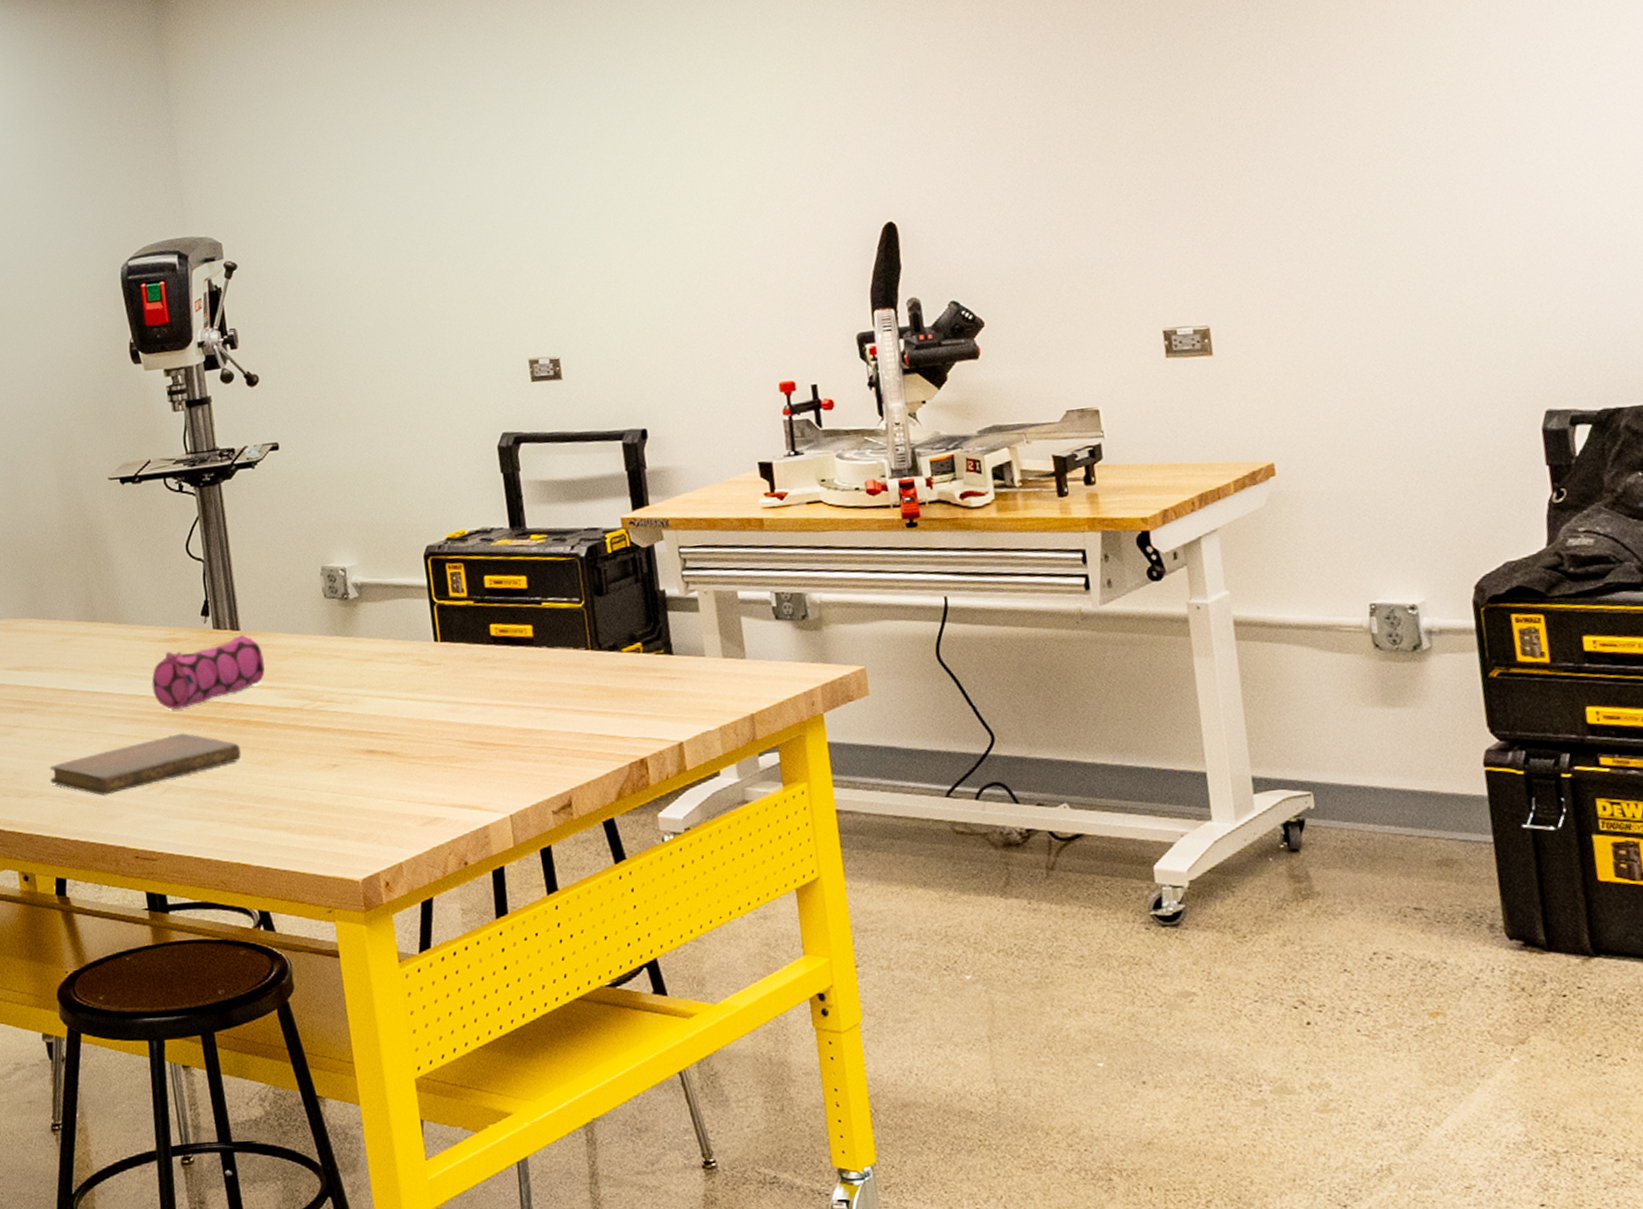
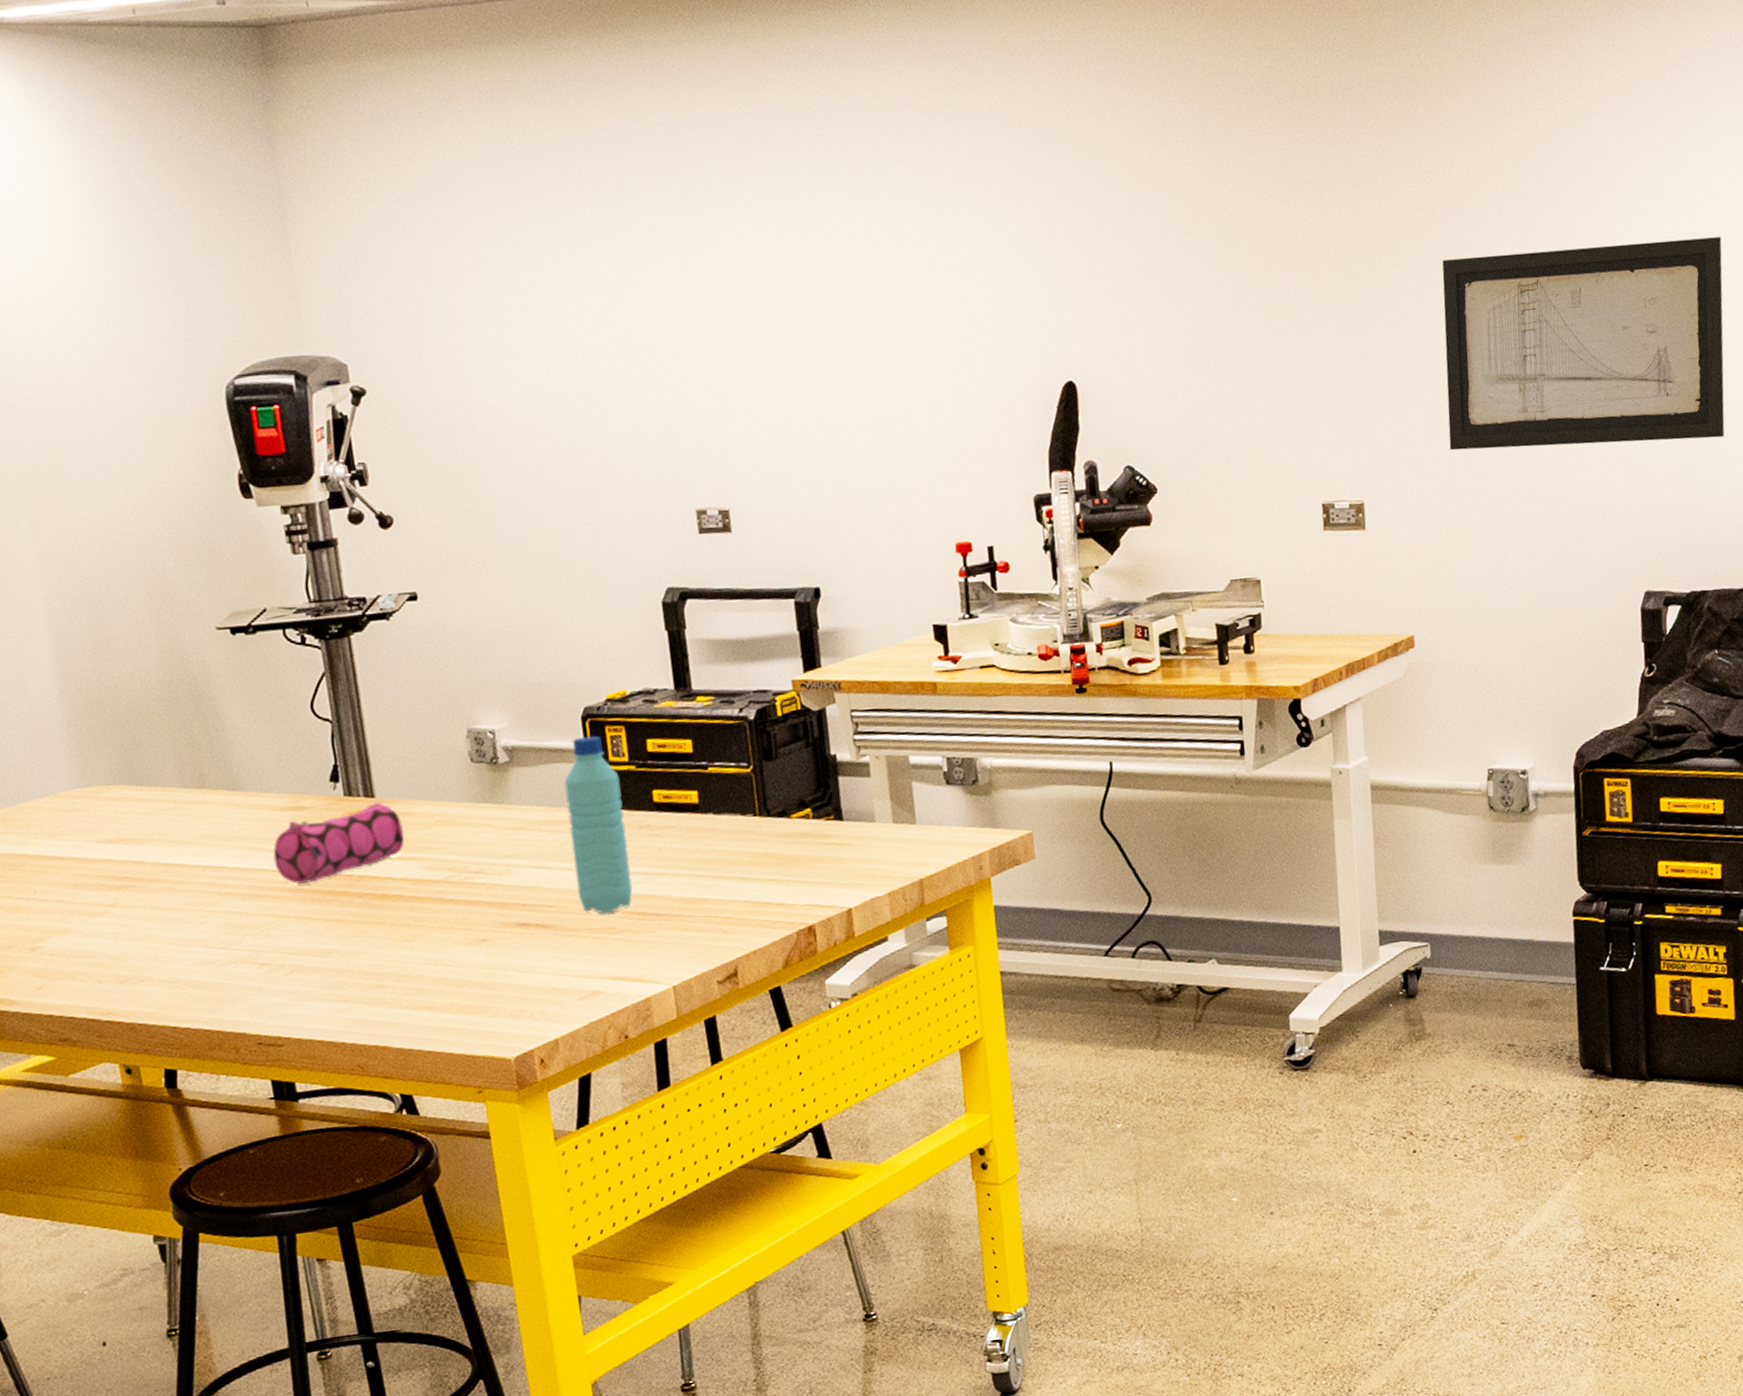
notebook: present [50,733,241,796] -> none [154,909,379,979]
water bottle: none [408,573,472,743] -> present [564,736,633,914]
wall art: none [1283,33,1630,271] -> present [1442,237,1725,451]

